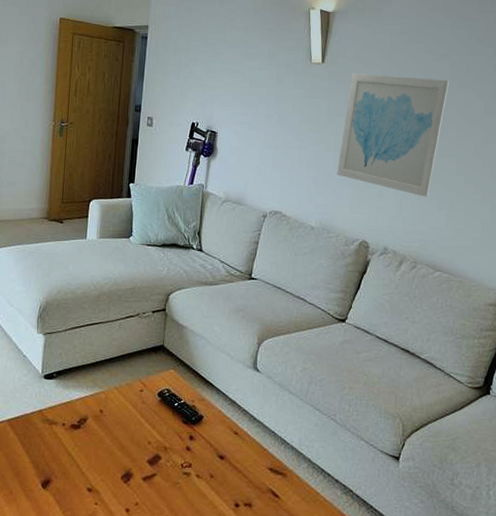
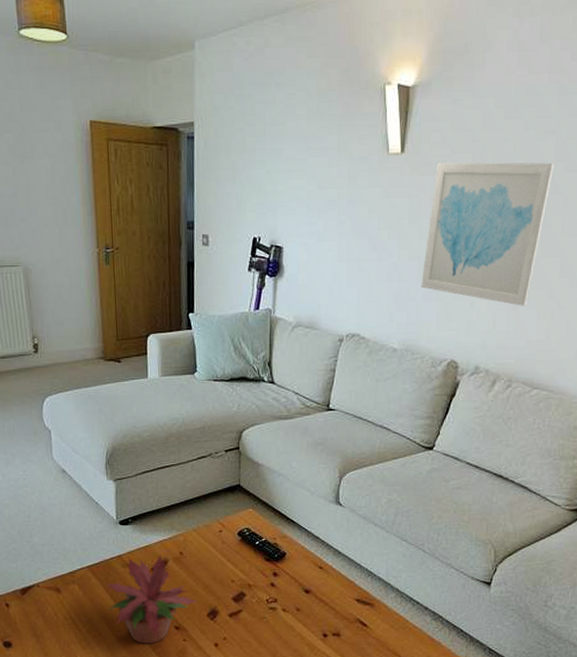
potted plant: none [21,411,113,506] -> present [105,554,198,644]

